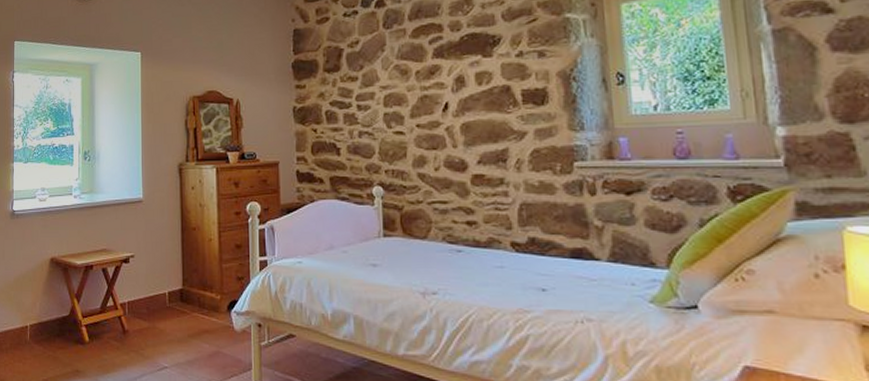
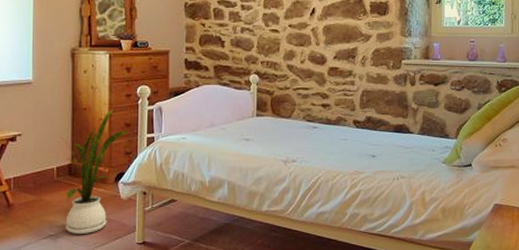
house plant: none [171,229,240,368] -> present [60,110,129,234]

